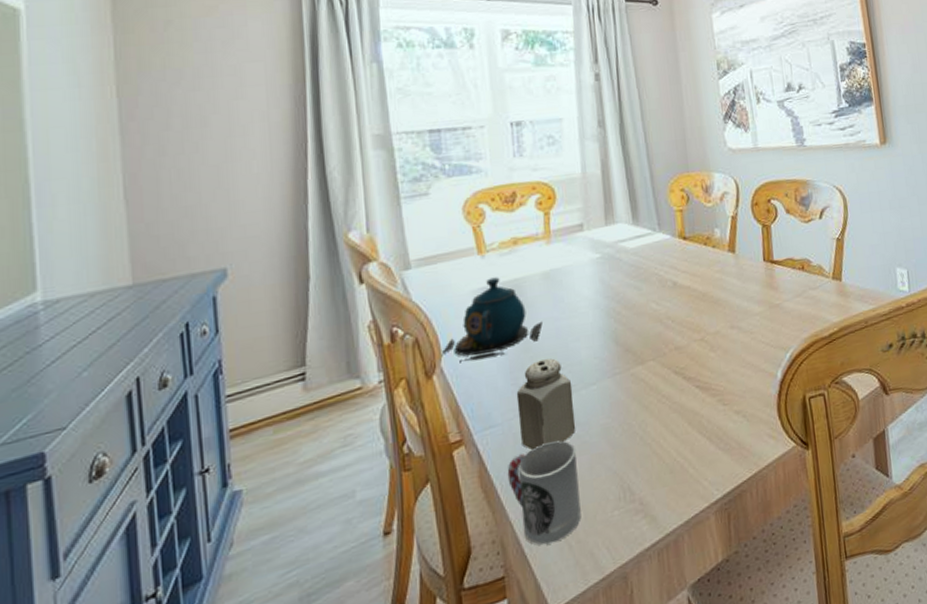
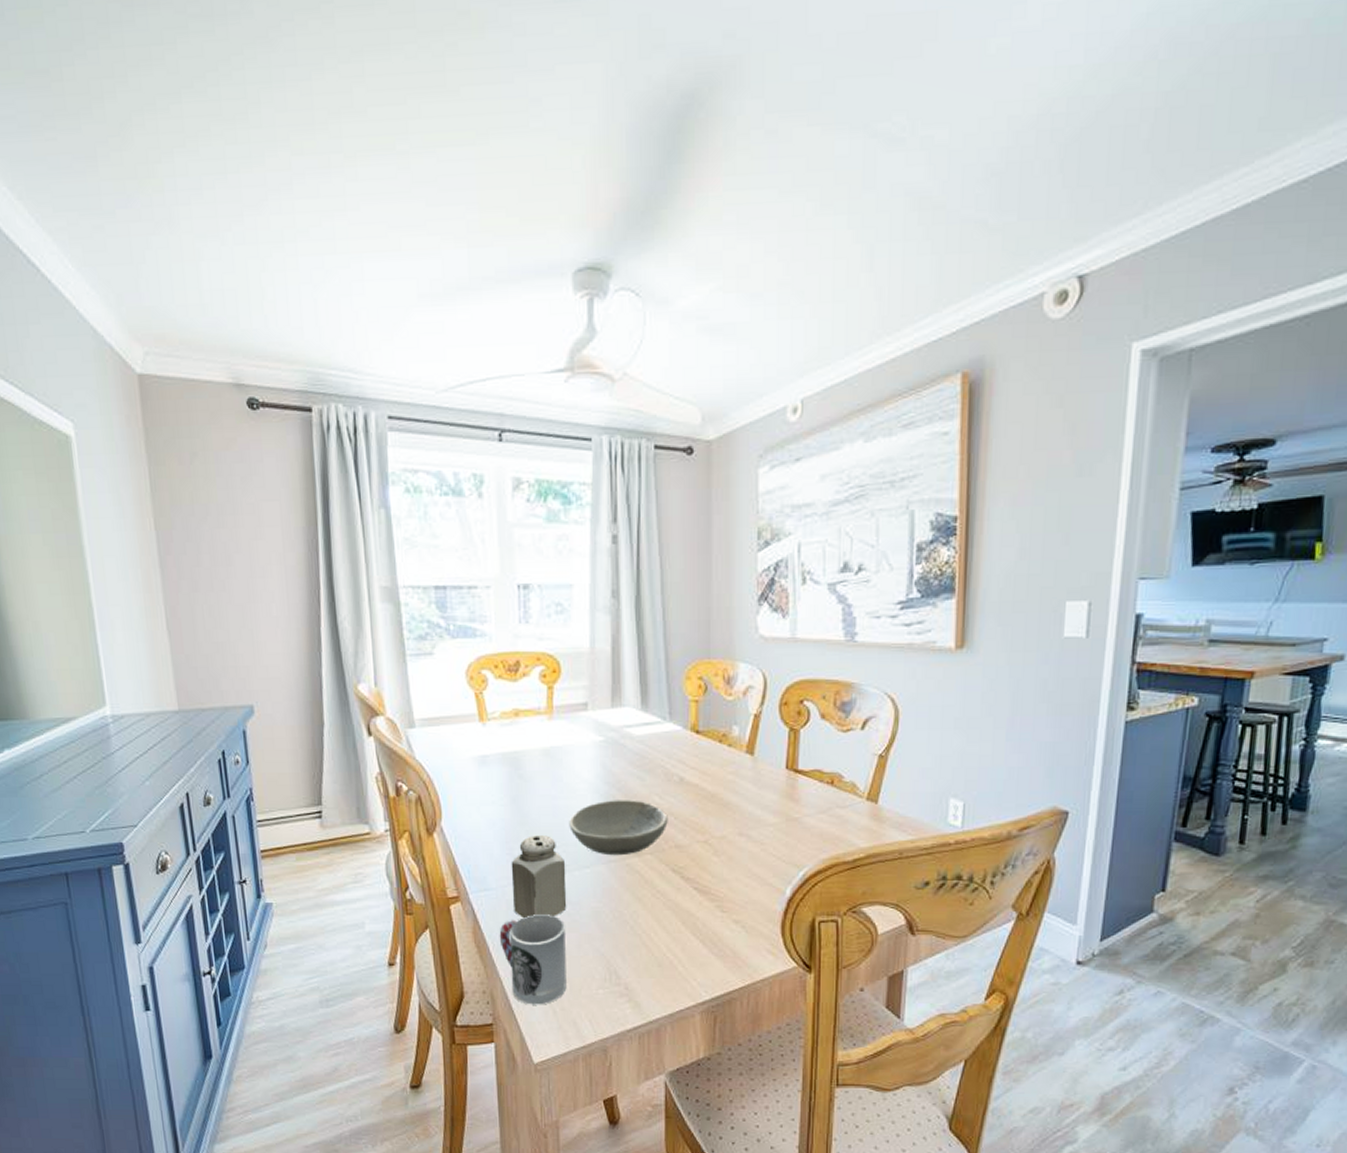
teapot: present [441,277,542,362] -> none [441,747,540,826]
bowl: none [572,309,666,369] -> present [569,800,668,856]

